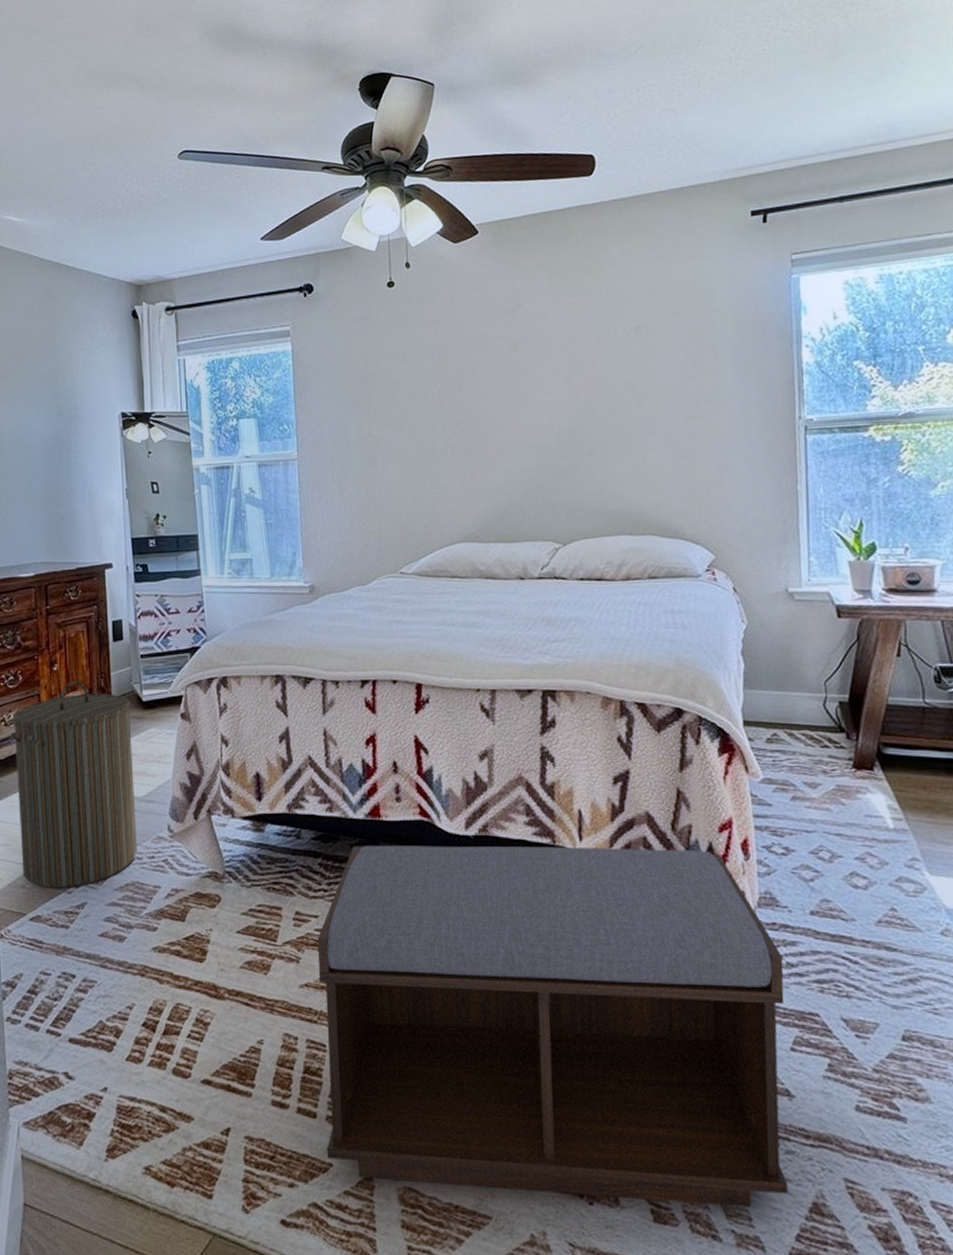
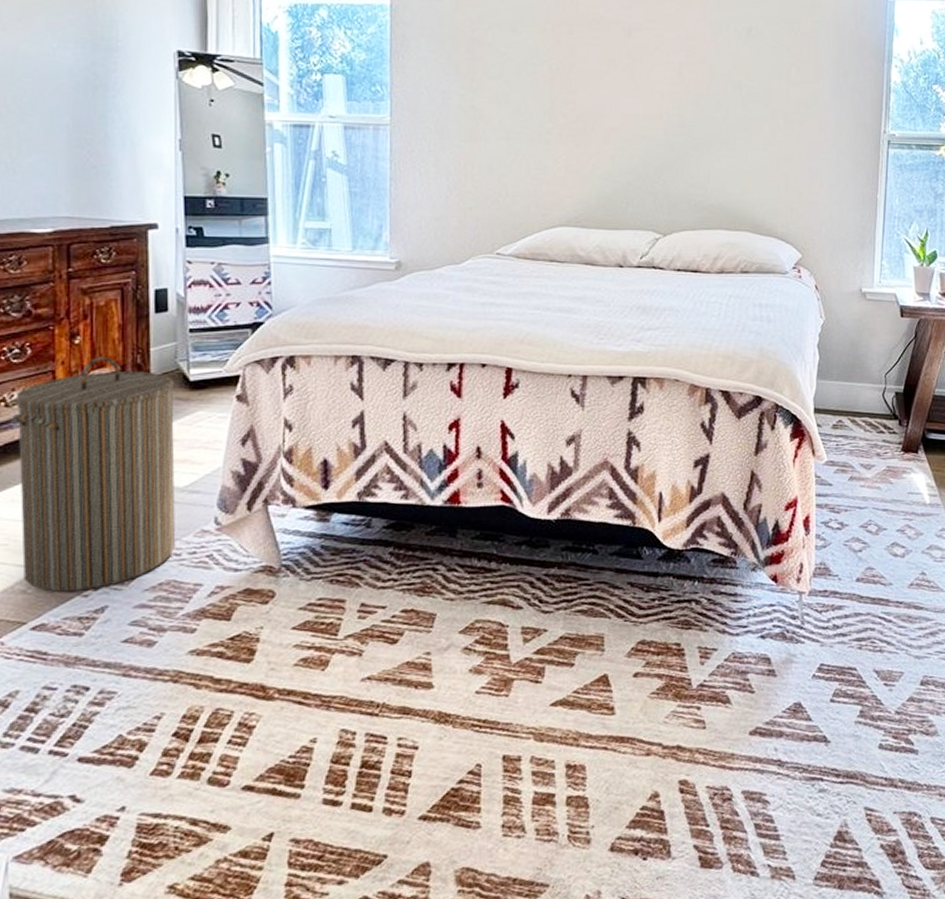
bench: present [317,846,788,1207] -> none [382,527,830,865]

